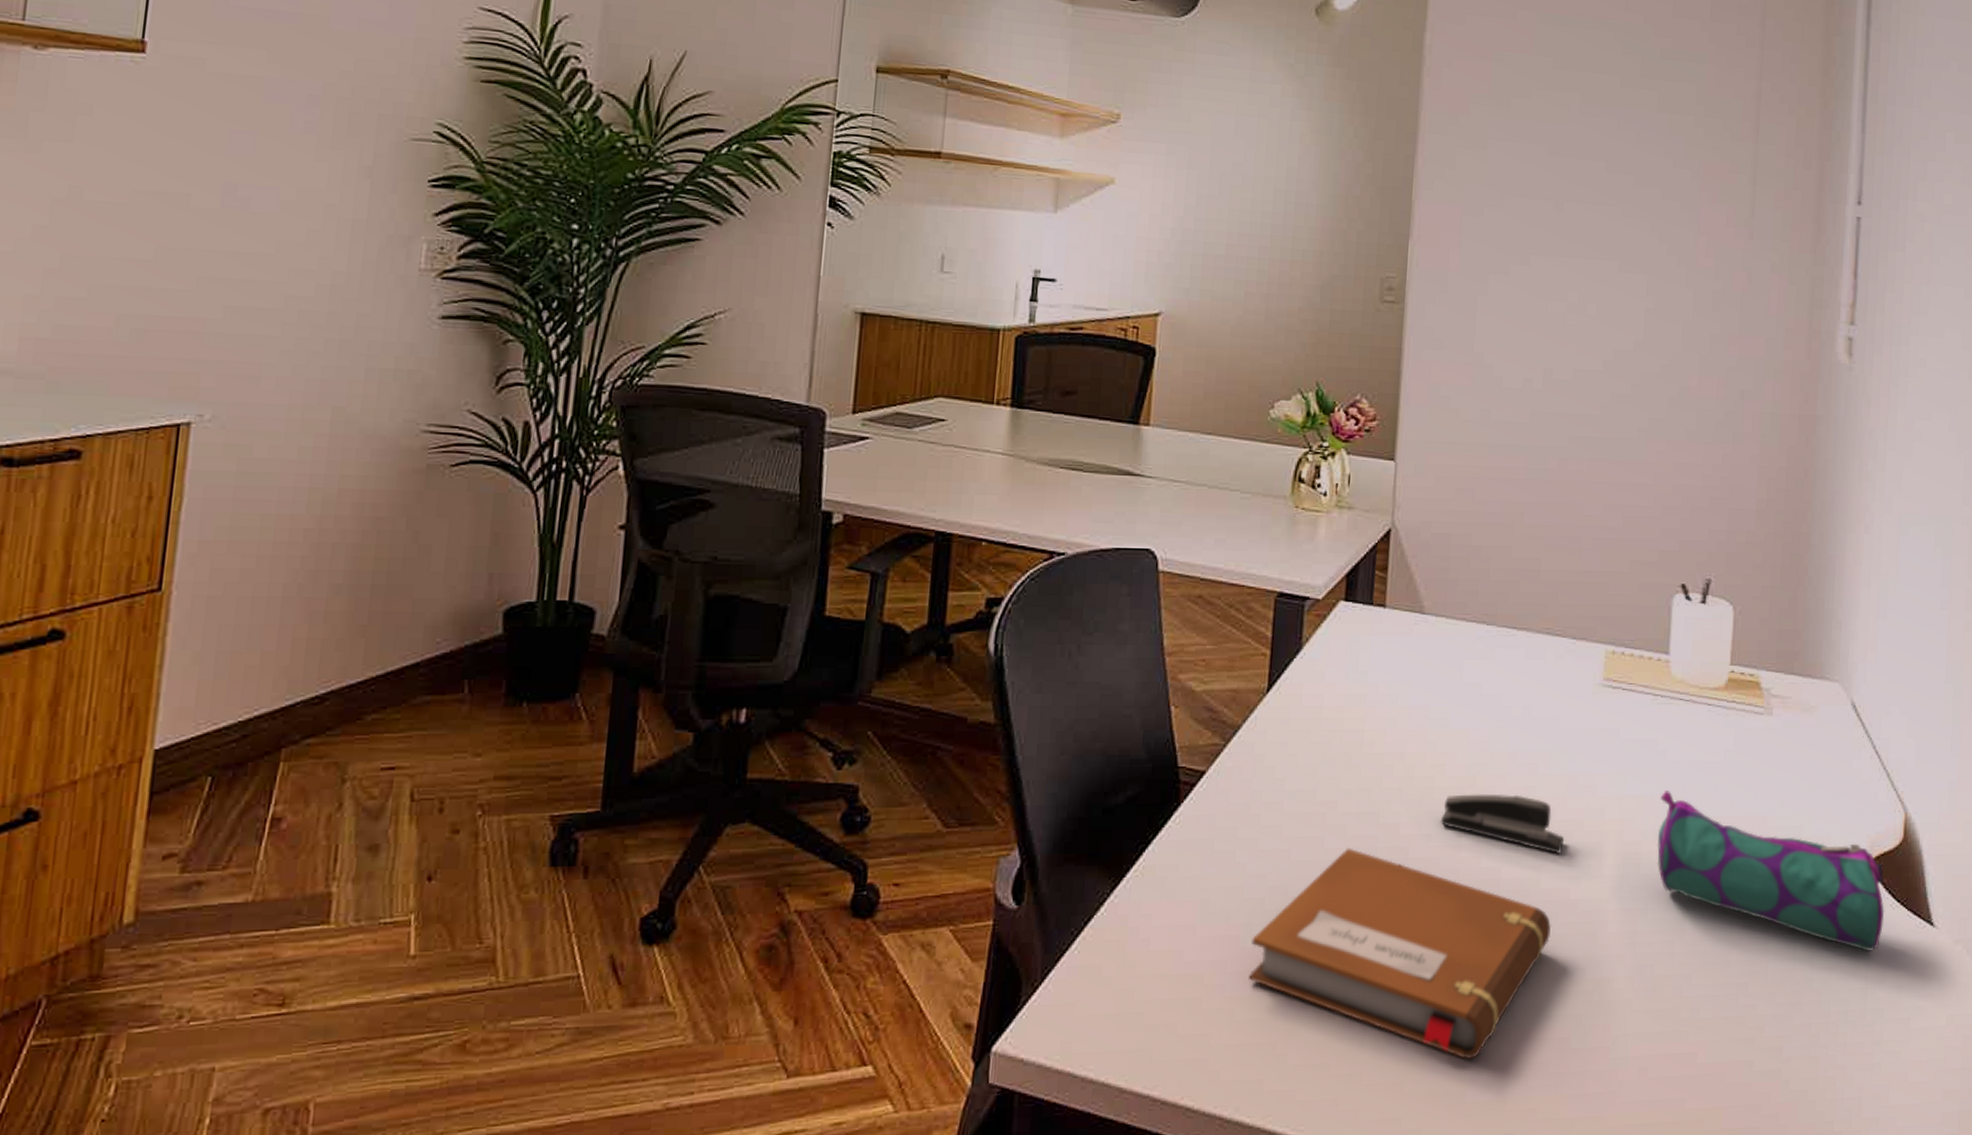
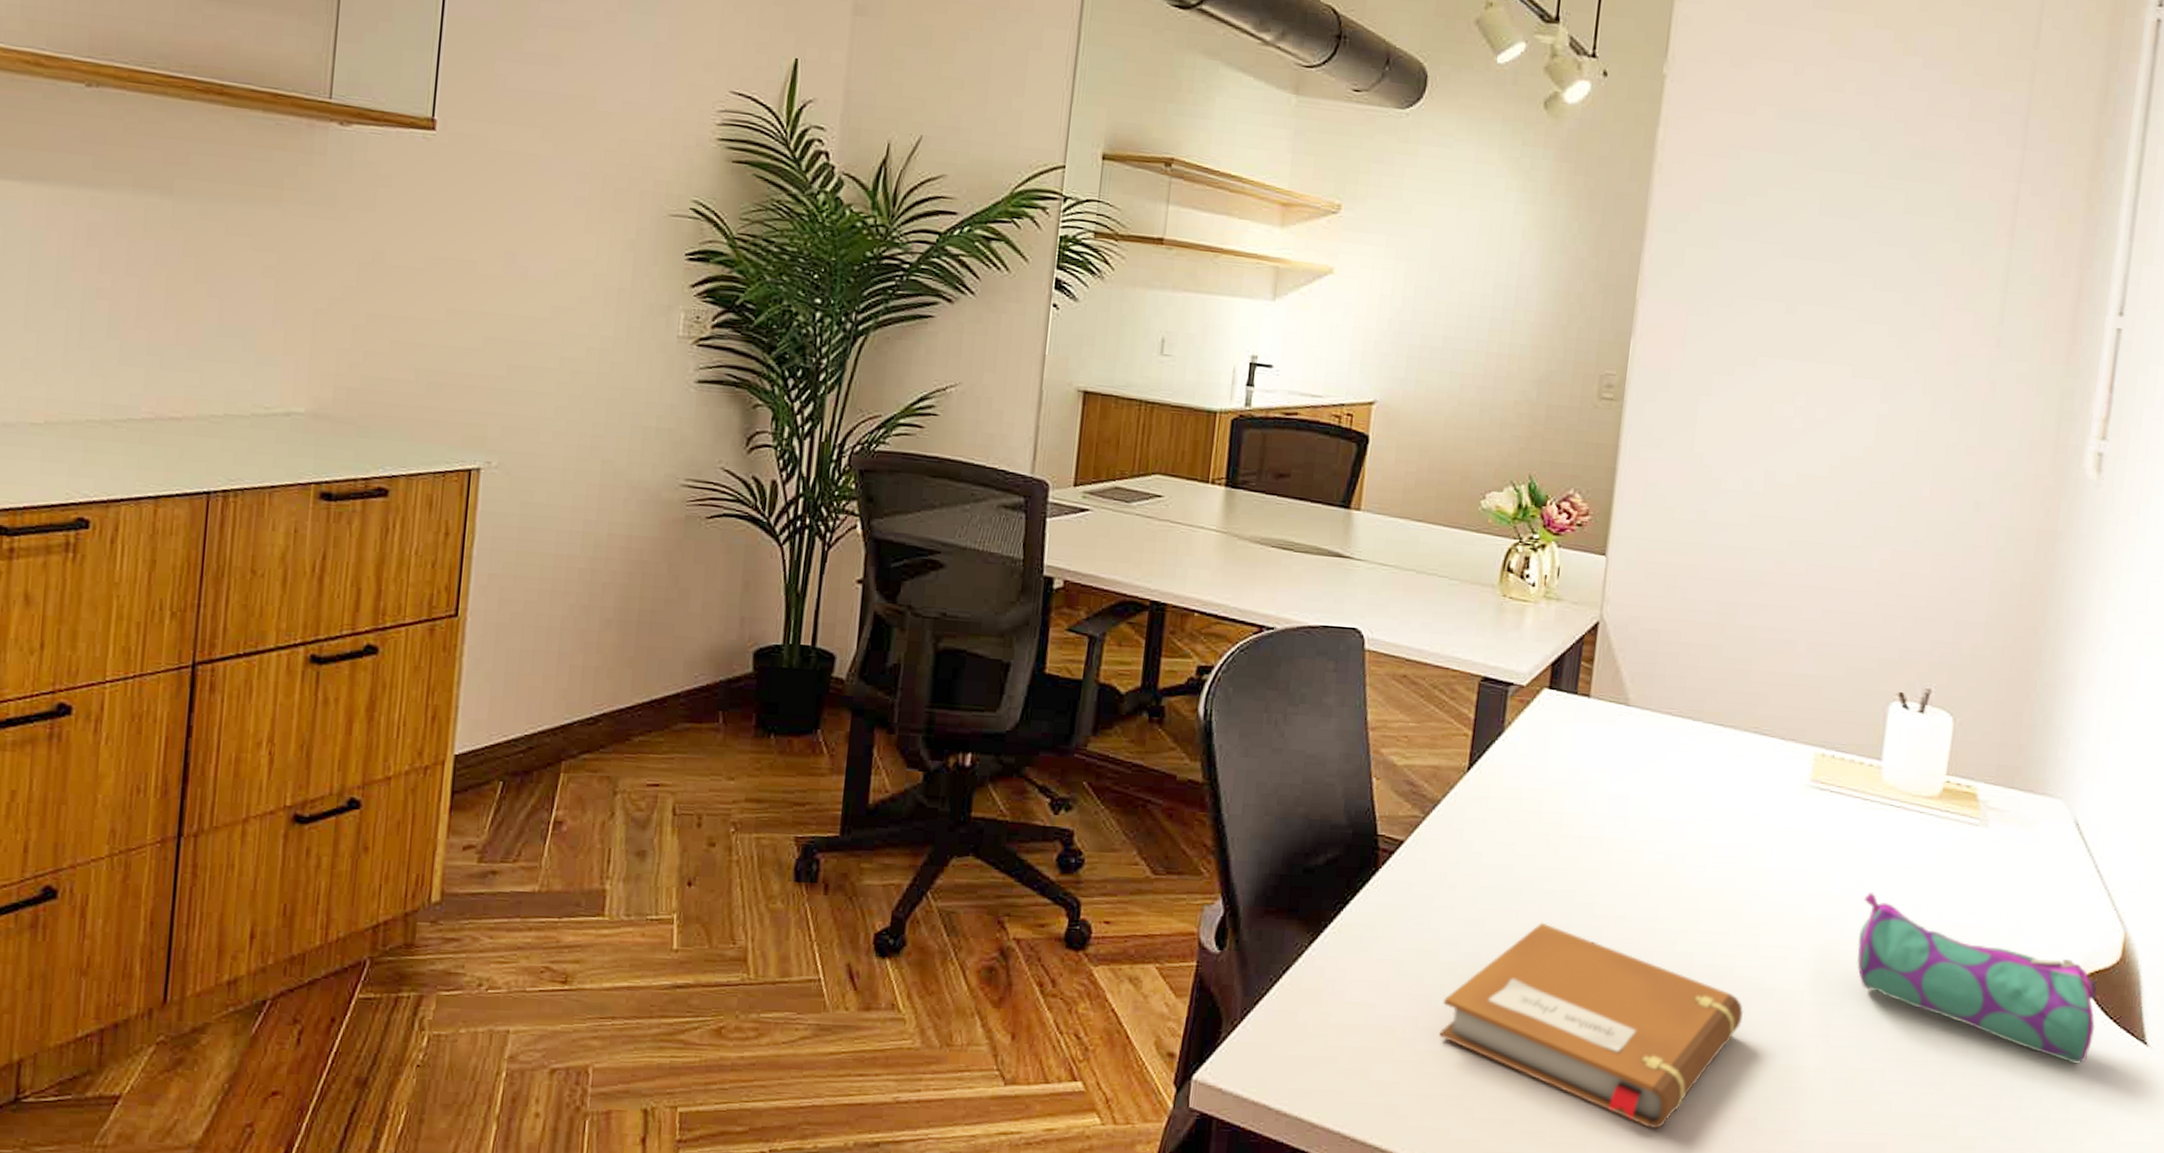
stapler: present [1440,793,1564,855] -> none [1635,880,1761,946]

